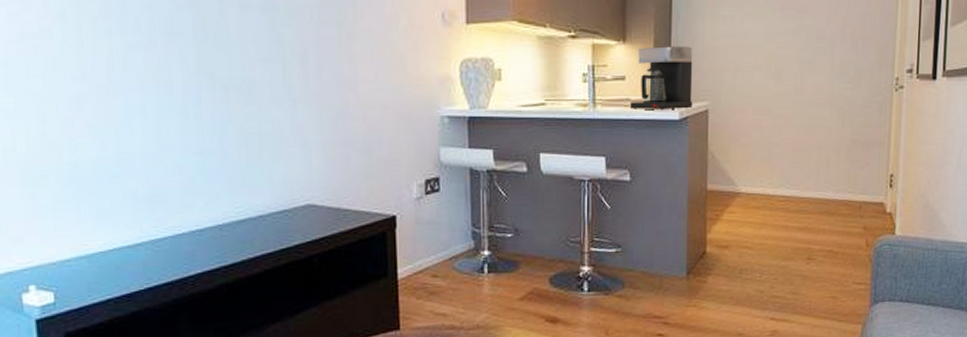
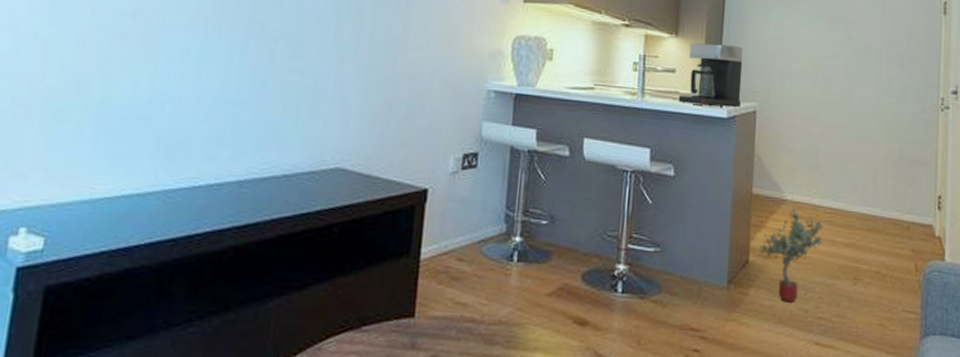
potted tree: none [714,199,777,286] -> present [757,207,823,303]

